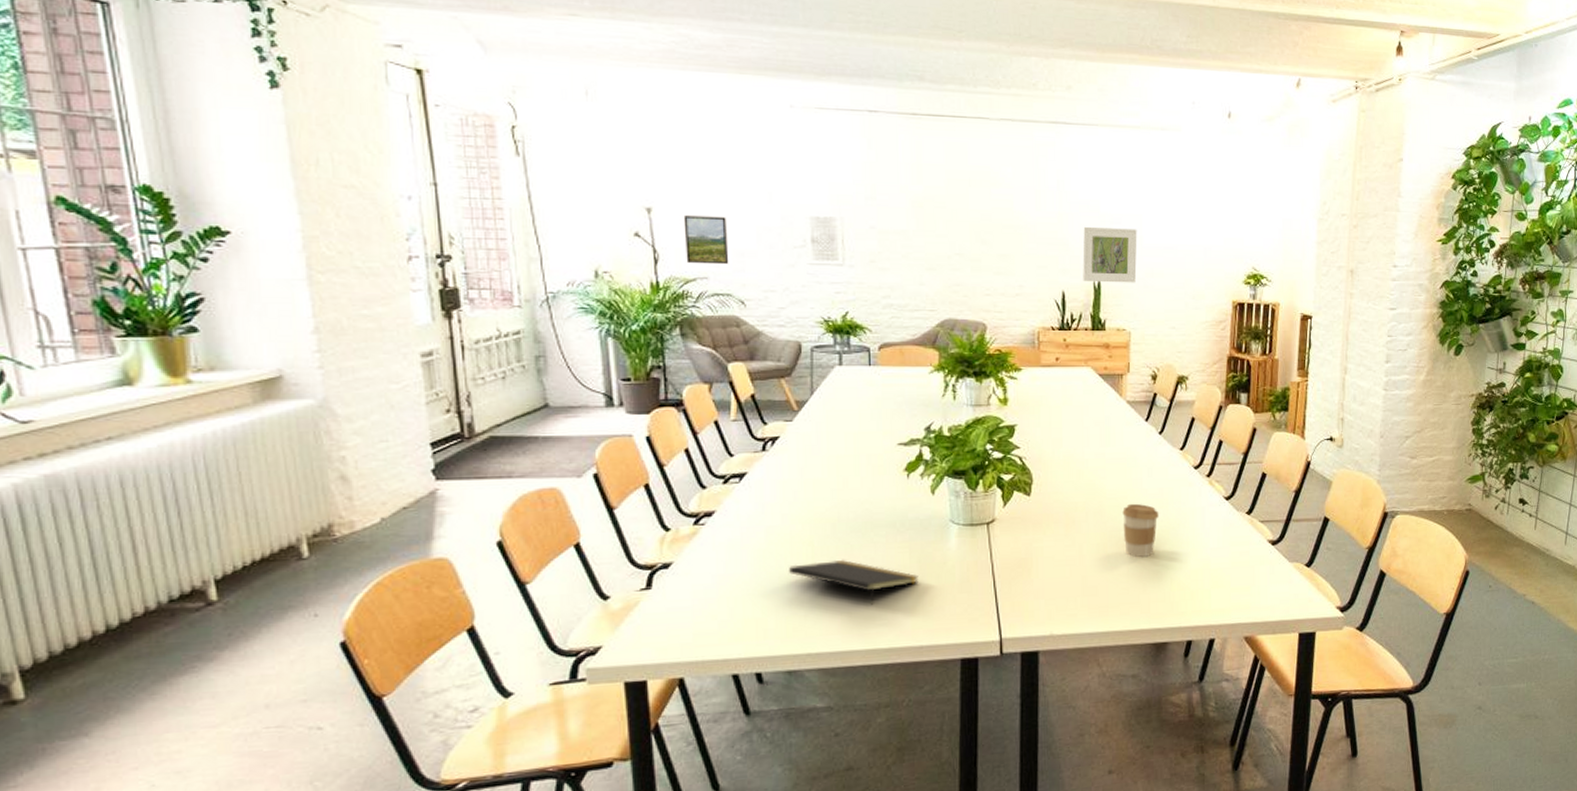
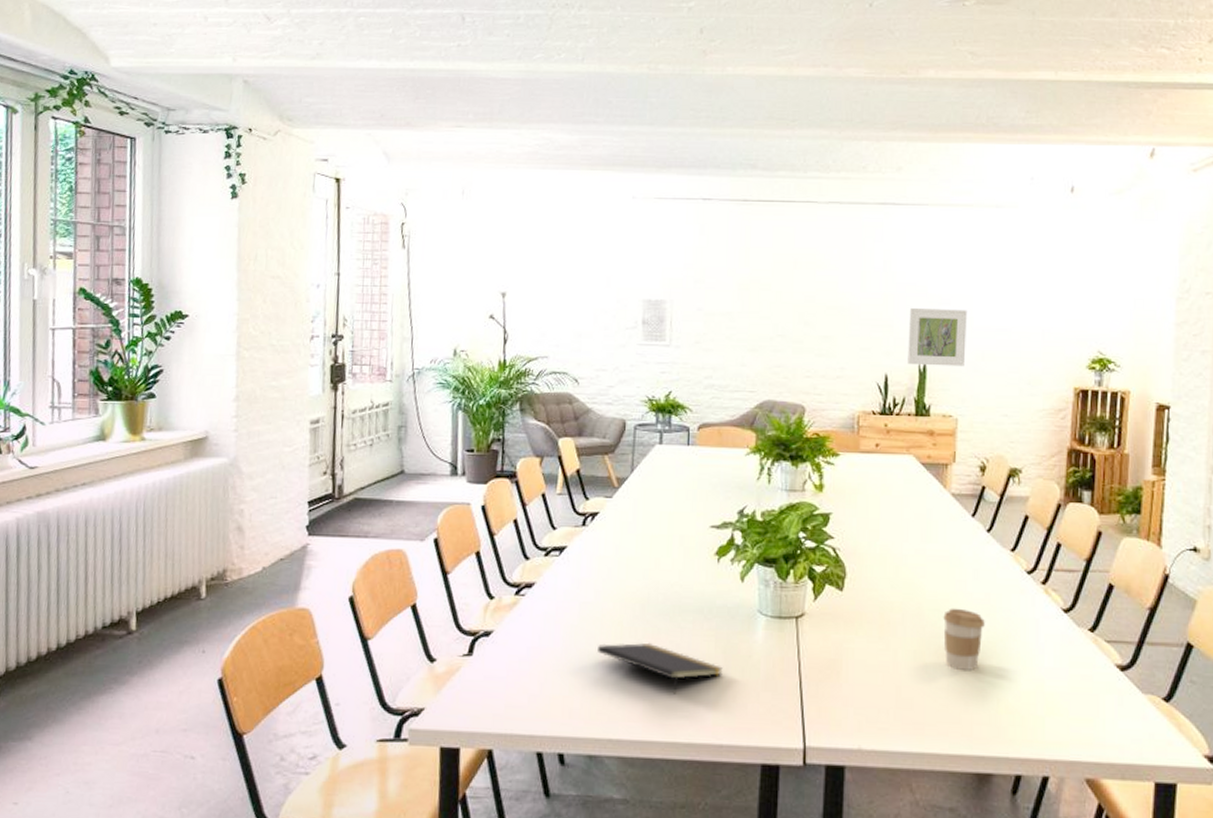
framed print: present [683,215,729,265] -> none [531,299,569,345]

